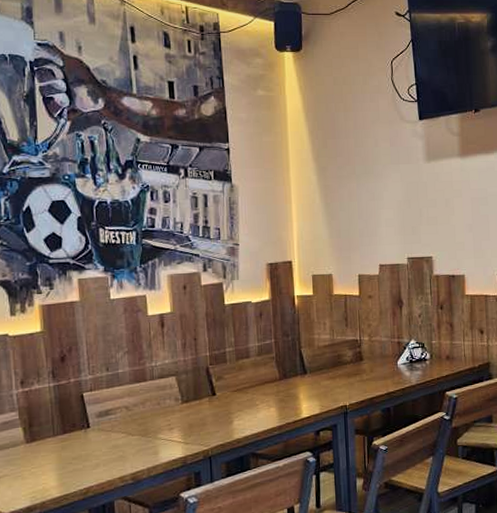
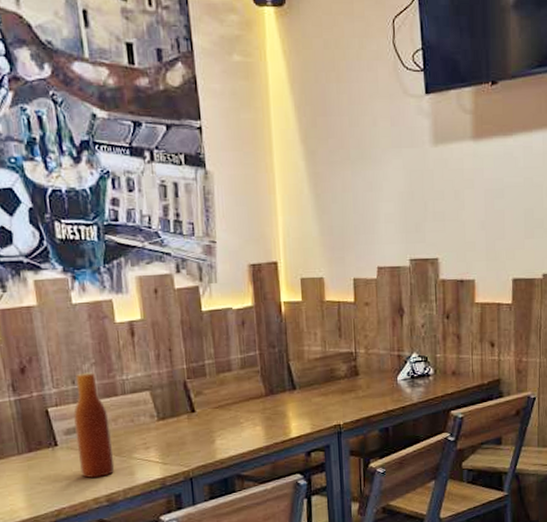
beer bottle: none [106,359,141,458] -> present [73,372,115,478]

